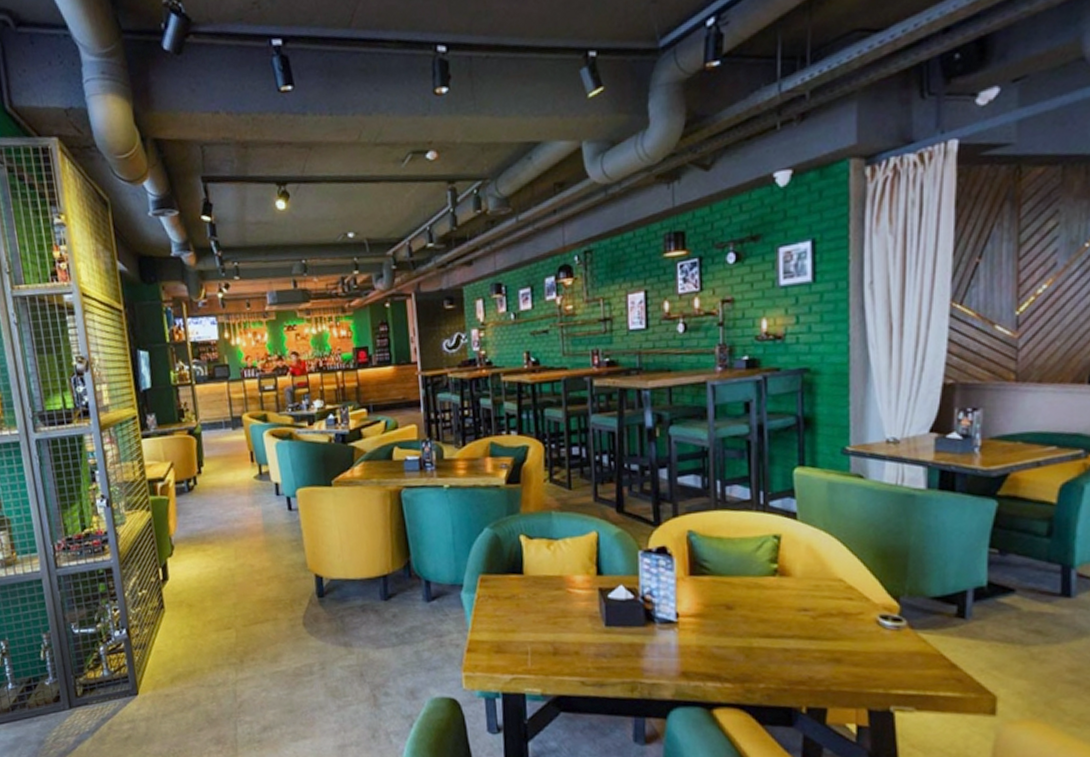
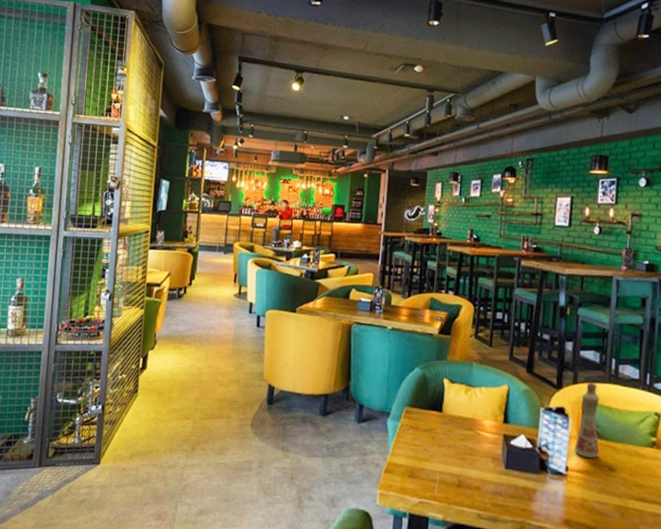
bottle: none [682,512,713,600] -> present [574,382,600,459]

